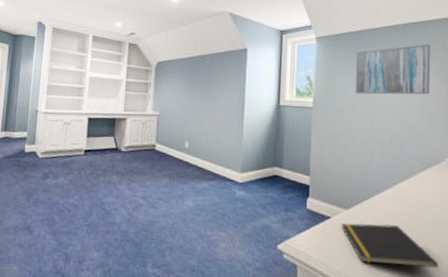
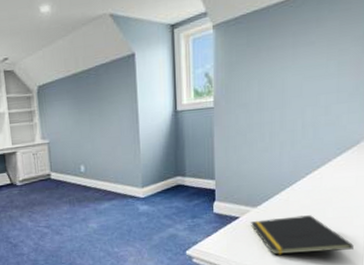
wall art: present [355,44,430,95] -> none [261,9,350,84]

